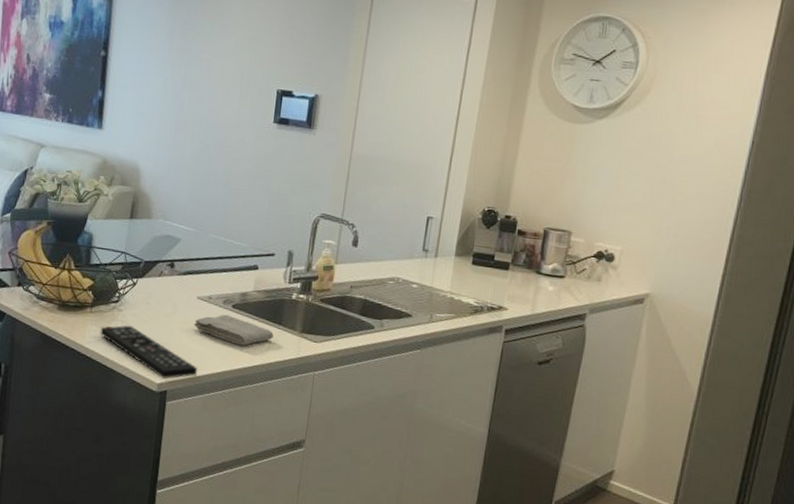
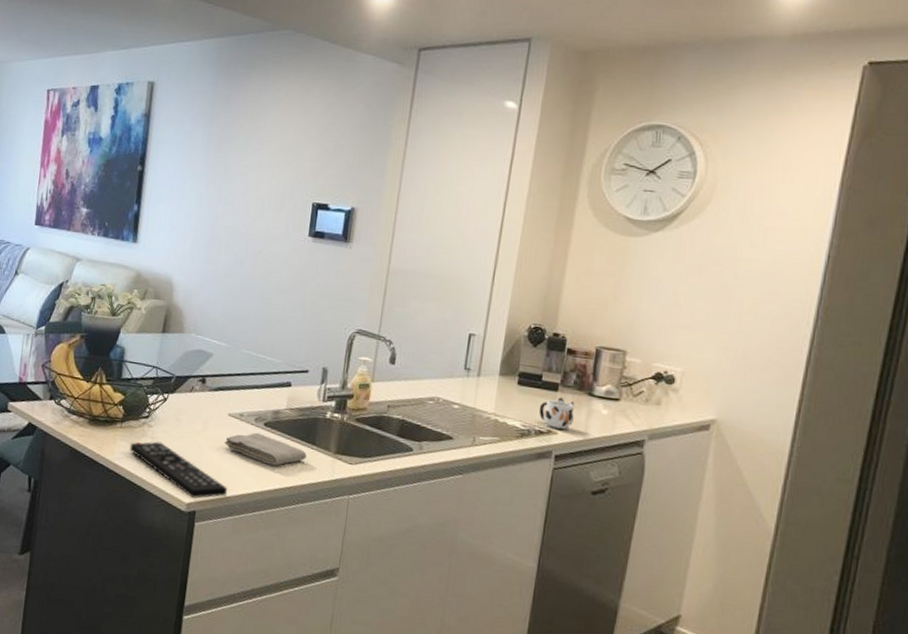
mug: none [491,275,524,305] -> present [538,397,575,429]

